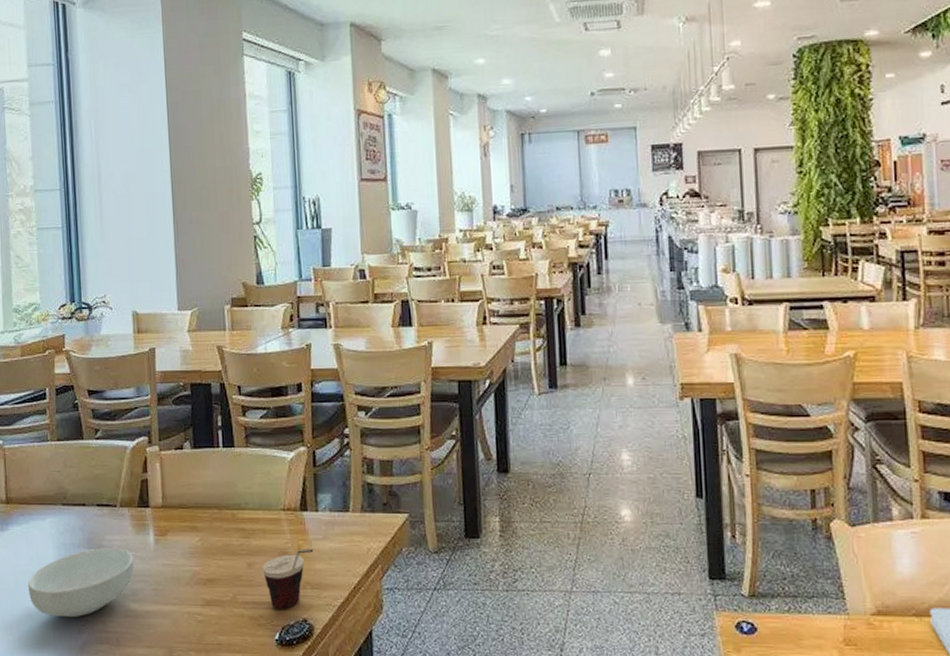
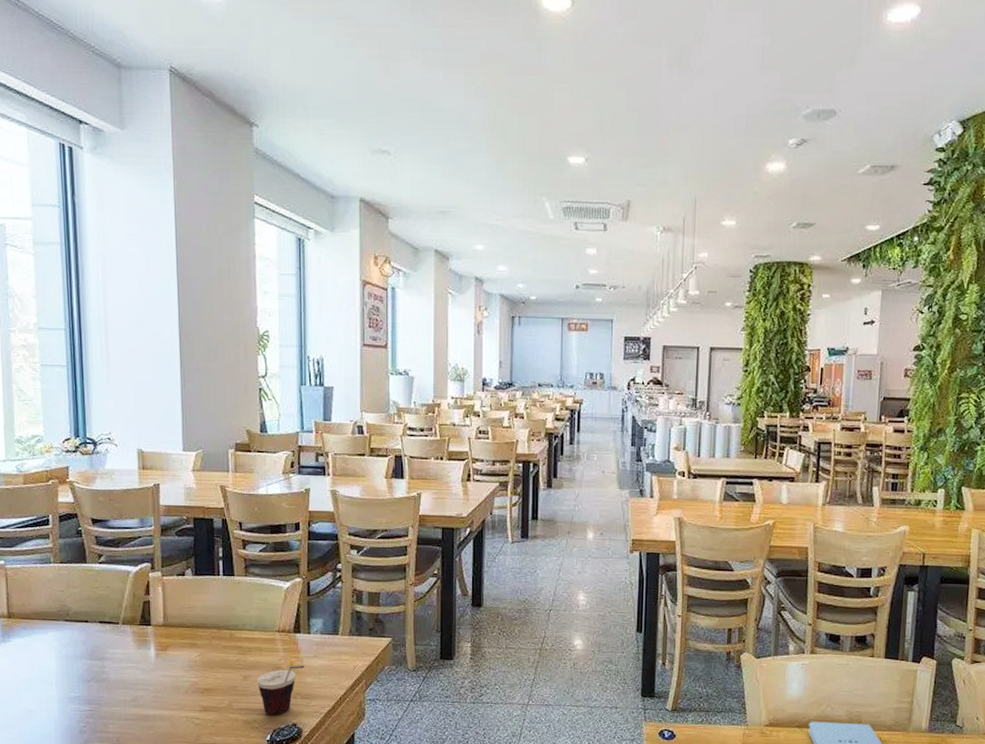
cereal bowl: present [27,547,134,618] -> none [29,659,135,720]

